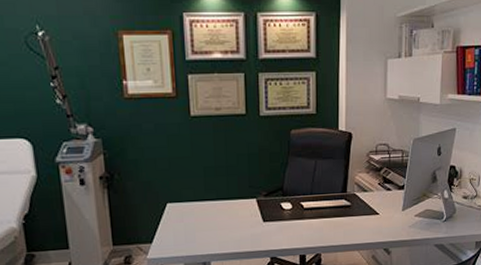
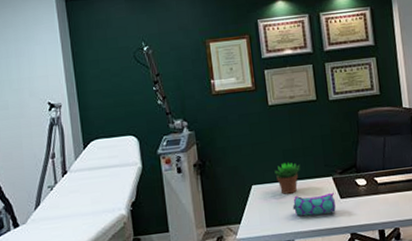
succulent plant: none [193,180,223,215] -> present [274,162,301,195]
pencil case: none [211,215,257,238] -> present [292,192,336,216]

